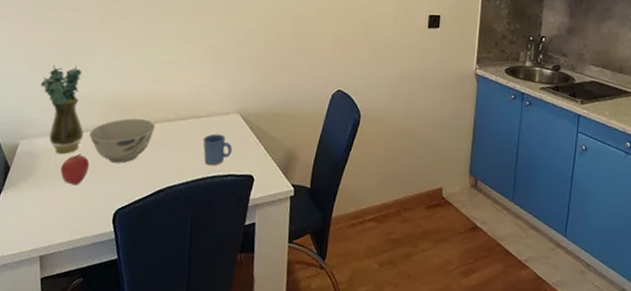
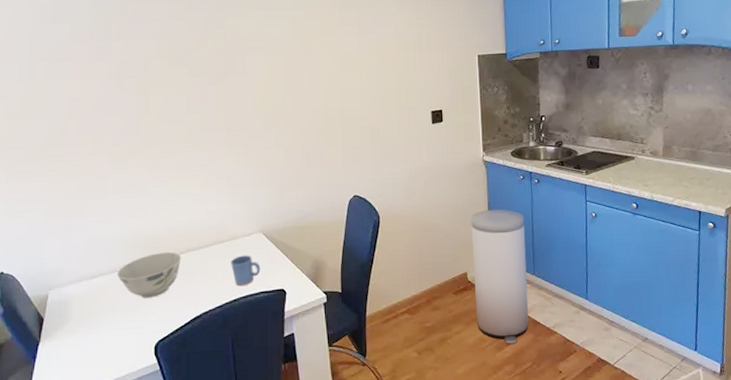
vase: present [40,64,84,154] -> none [59,210,112,297]
fruit: present [60,154,89,185] -> none [94,295,122,326]
pedal bin: none [445,125,510,272] -> present [471,209,529,344]

